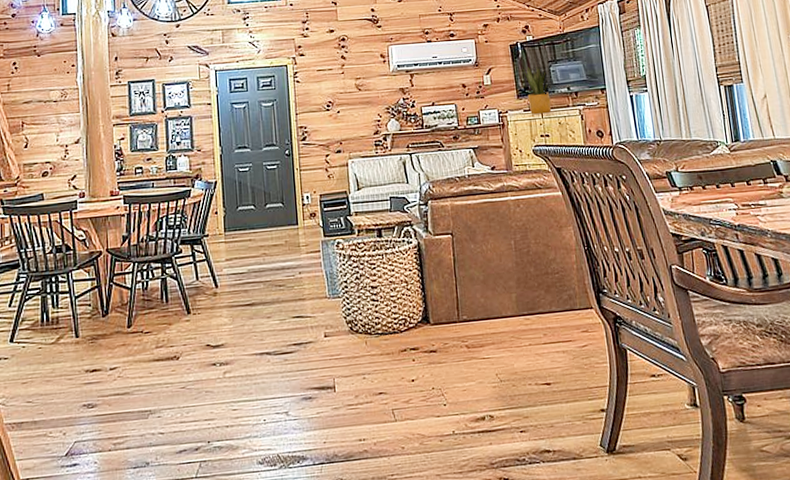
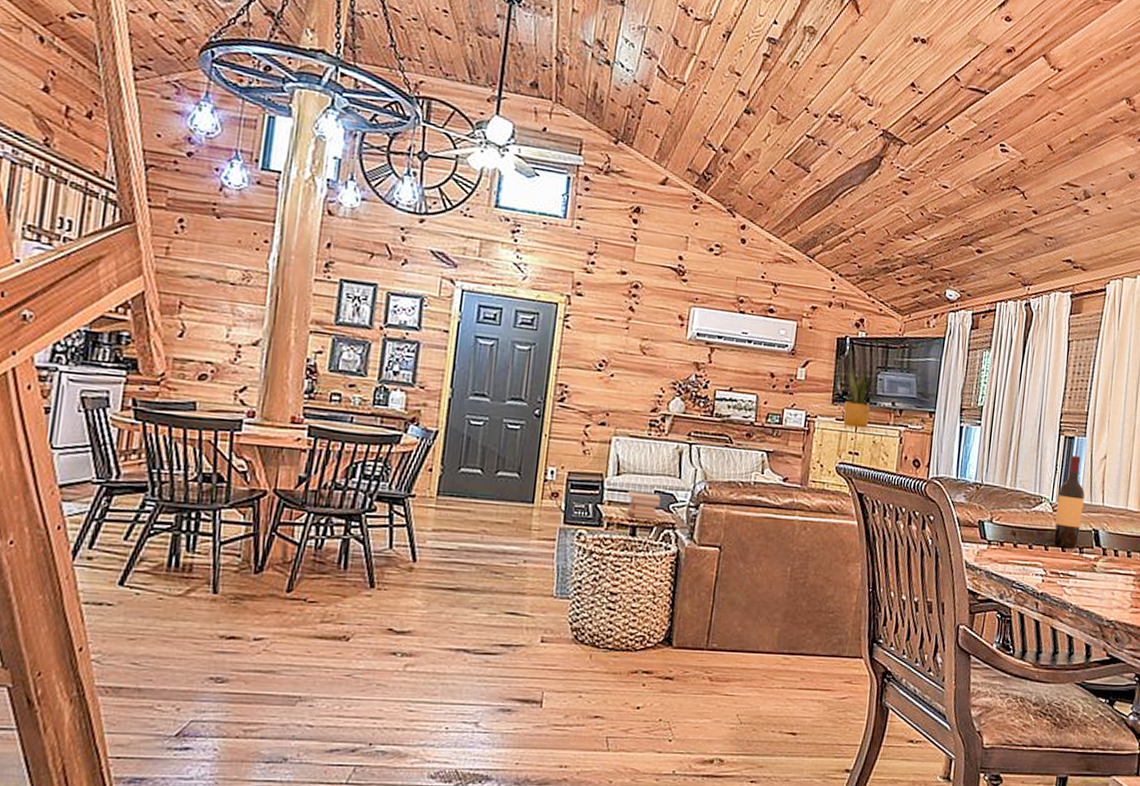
books: none [369,199,397,223] -> present [627,491,661,520]
wine bottle: none [730,100,761,182] -> present [1053,456,1085,549]

